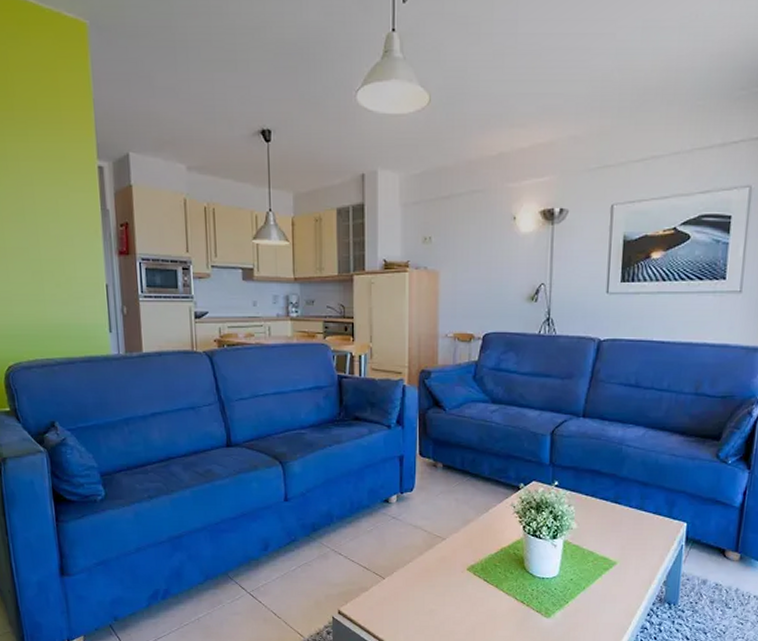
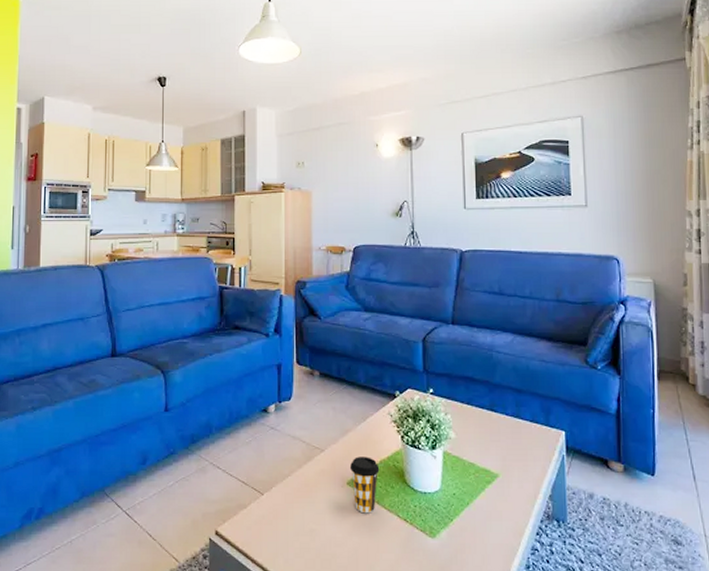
coffee cup: none [470,545,500,596] -> present [349,457,380,514]

